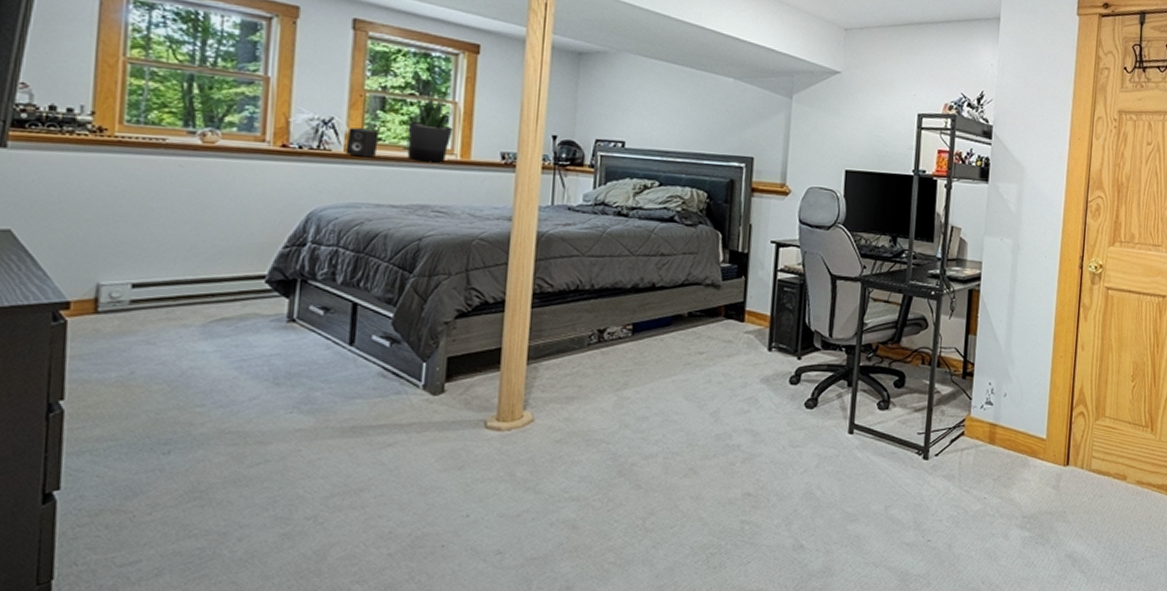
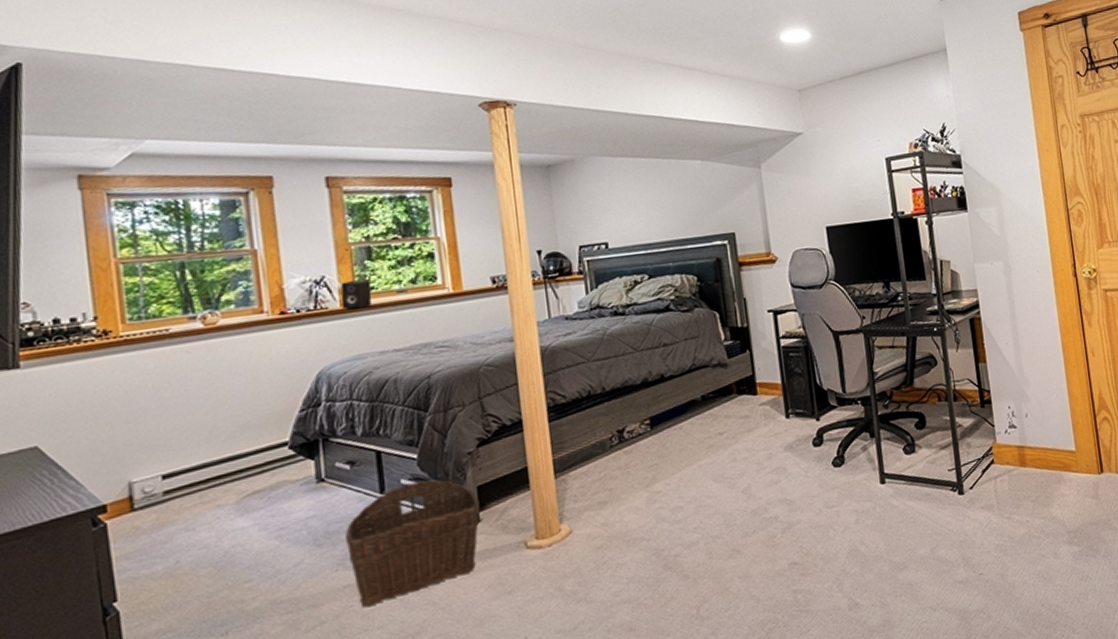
wicker basket: none [305,340,447,455] -> present [344,479,480,607]
planter: present [407,94,453,163] -> none [396,236,441,302]

